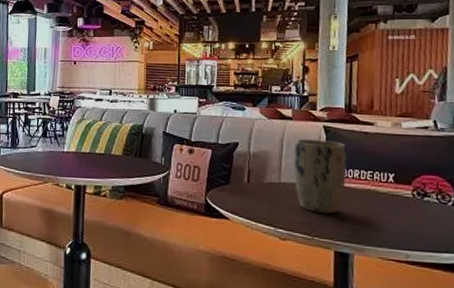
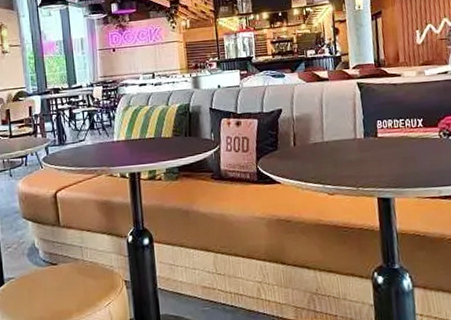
plant pot: present [293,139,347,214] -> none [333,95,382,165]

